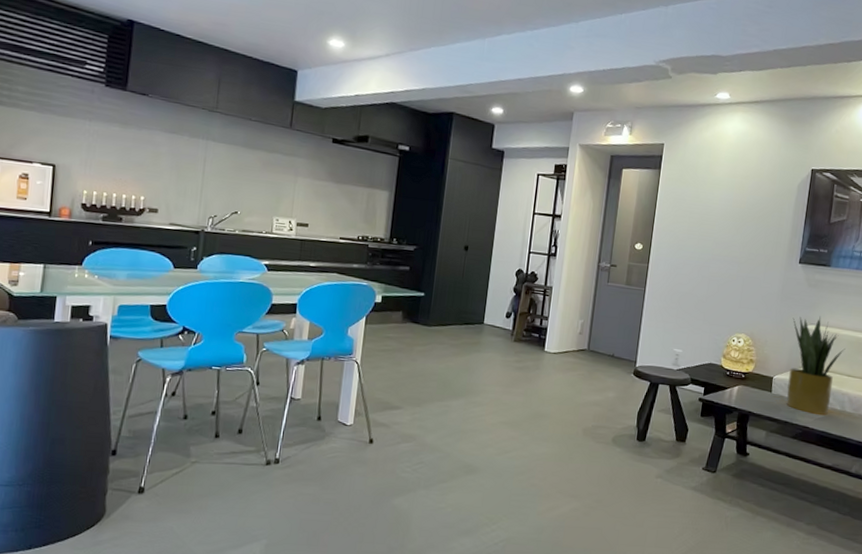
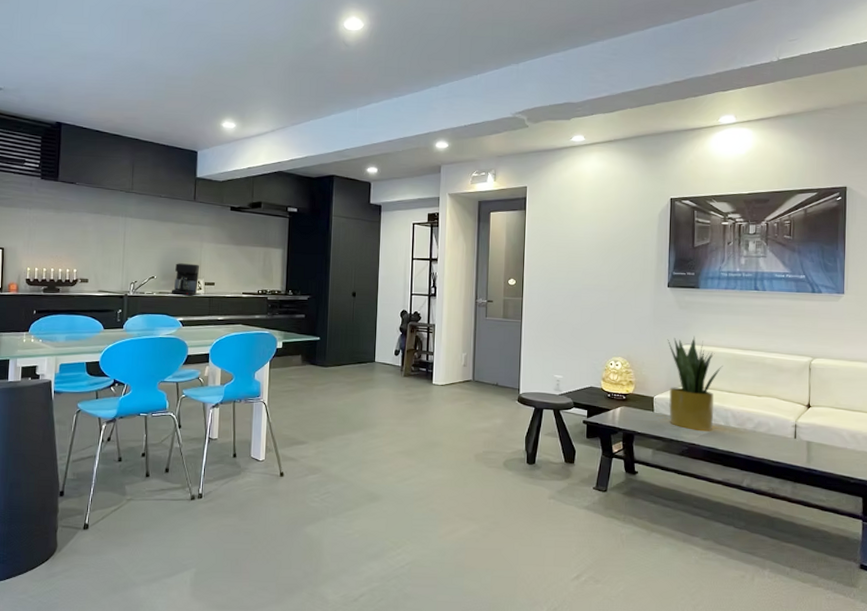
coffee maker: none [256,198,292,237] -> present [171,263,200,296]

